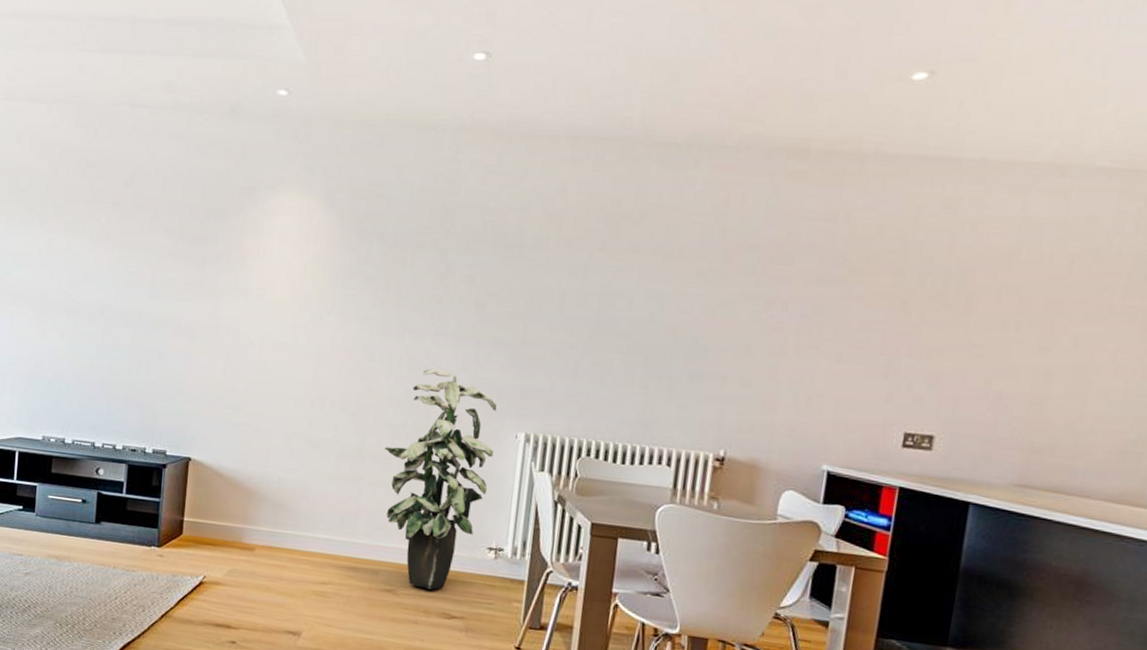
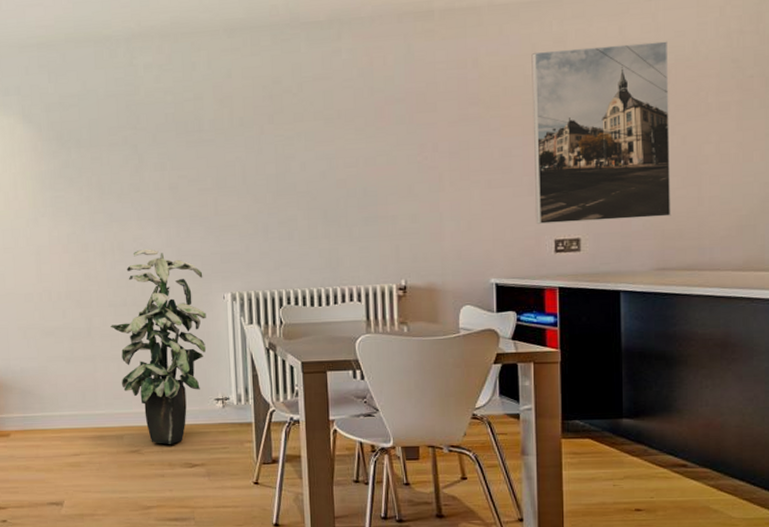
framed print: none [886,215,1077,427] -> present [531,41,671,225]

